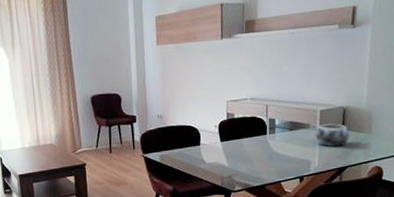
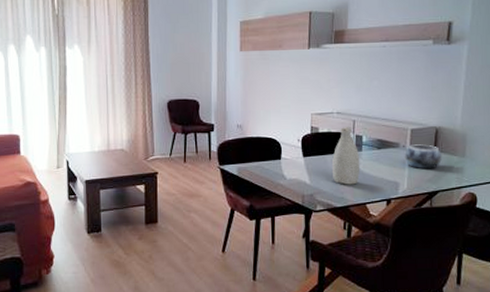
vase: none [248,110,274,166] -> present [332,126,361,185]

